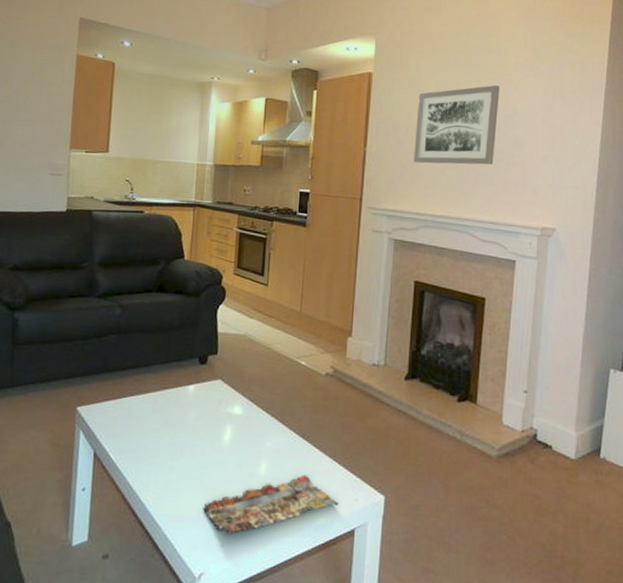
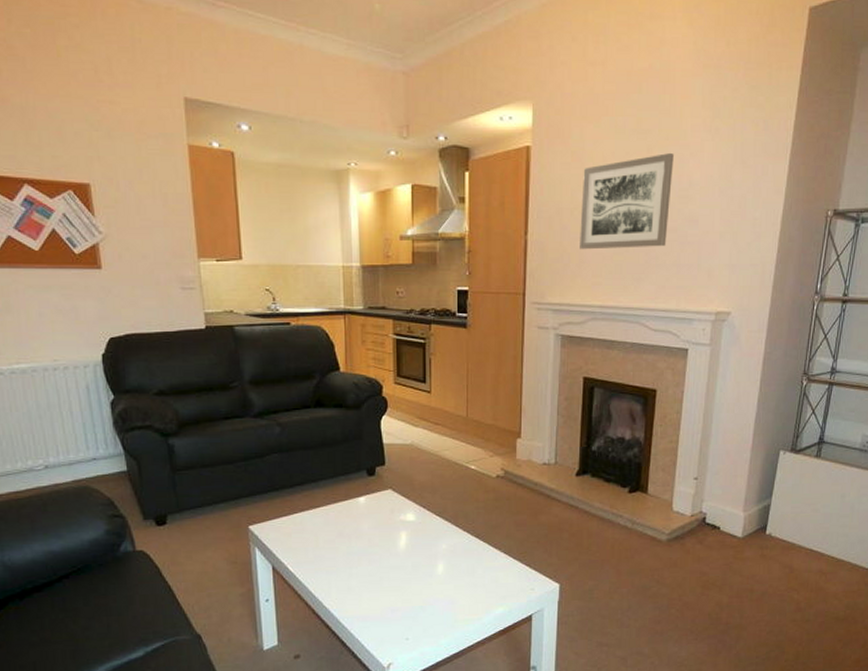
magazine: present [203,474,340,533] -> none [385,571,516,628]

